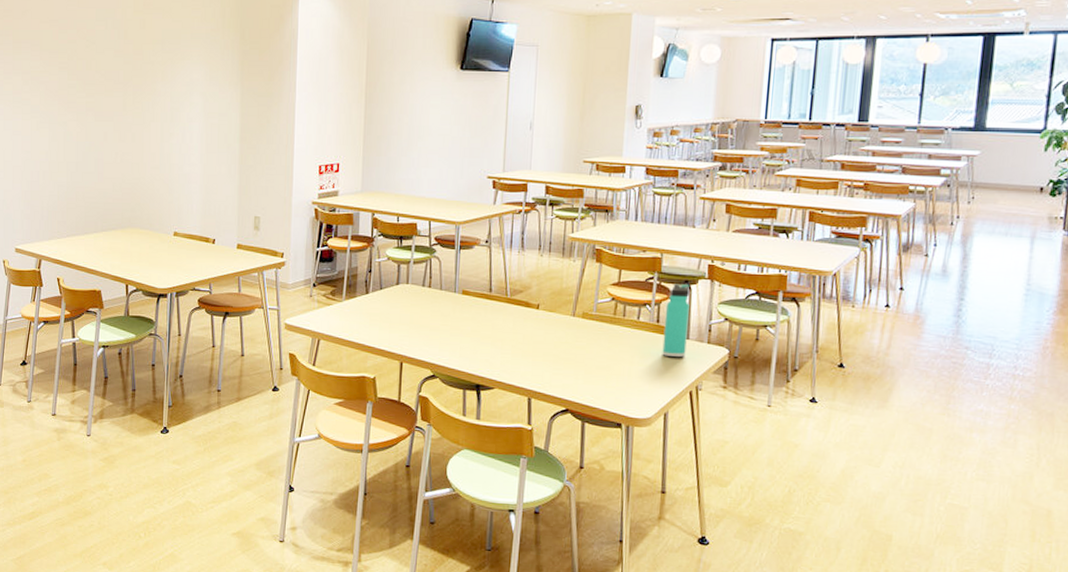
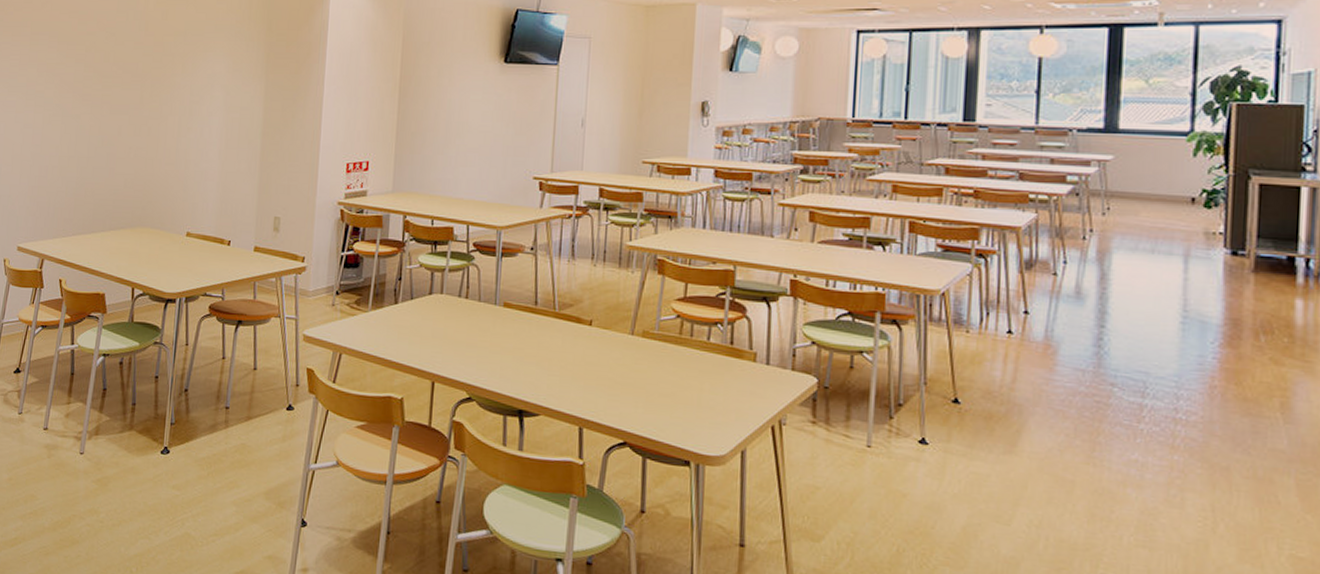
thermos bottle: present [662,284,691,358] -> none [737,300,770,386]

